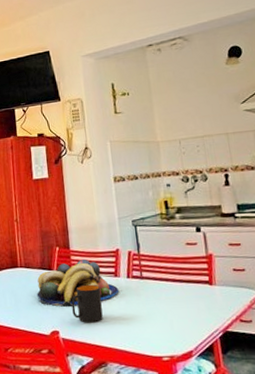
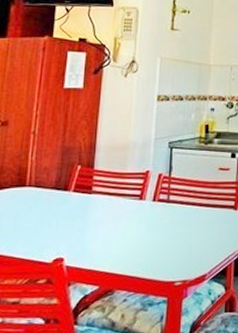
fruit bowl: present [37,259,119,307] -> none [44,179,142,231]
mug: present [71,284,103,323] -> none [84,207,122,249]

